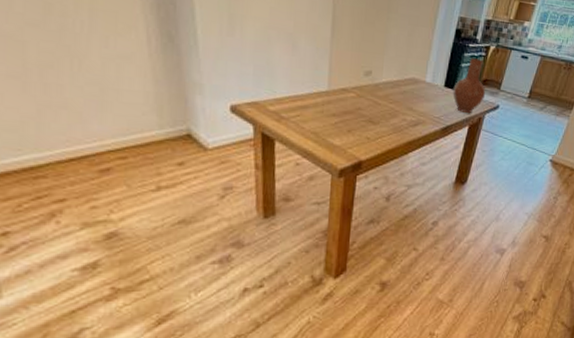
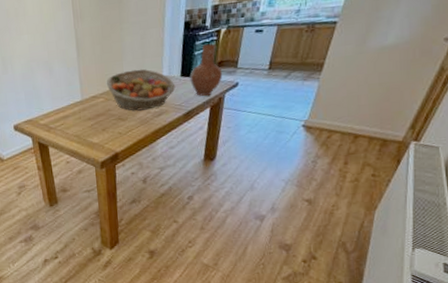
fruit basket: none [361,67,437,117] -> present [106,69,176,111]

